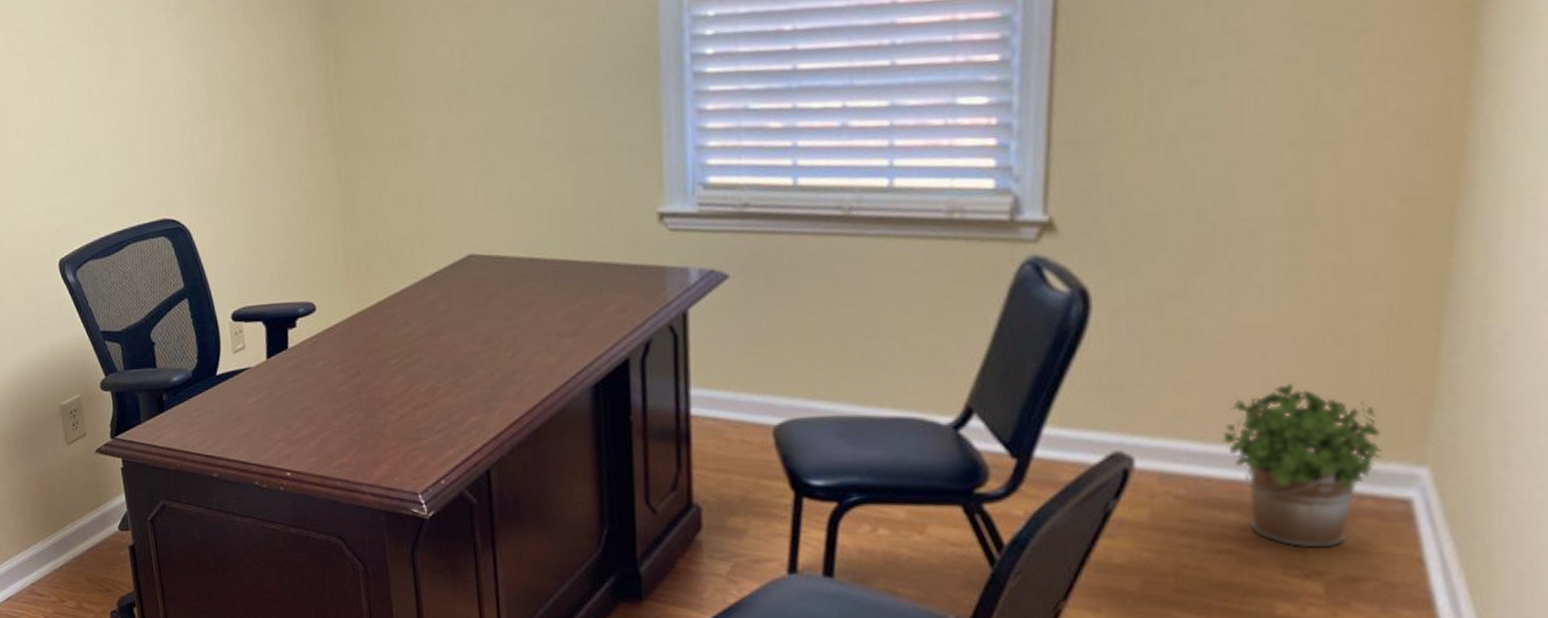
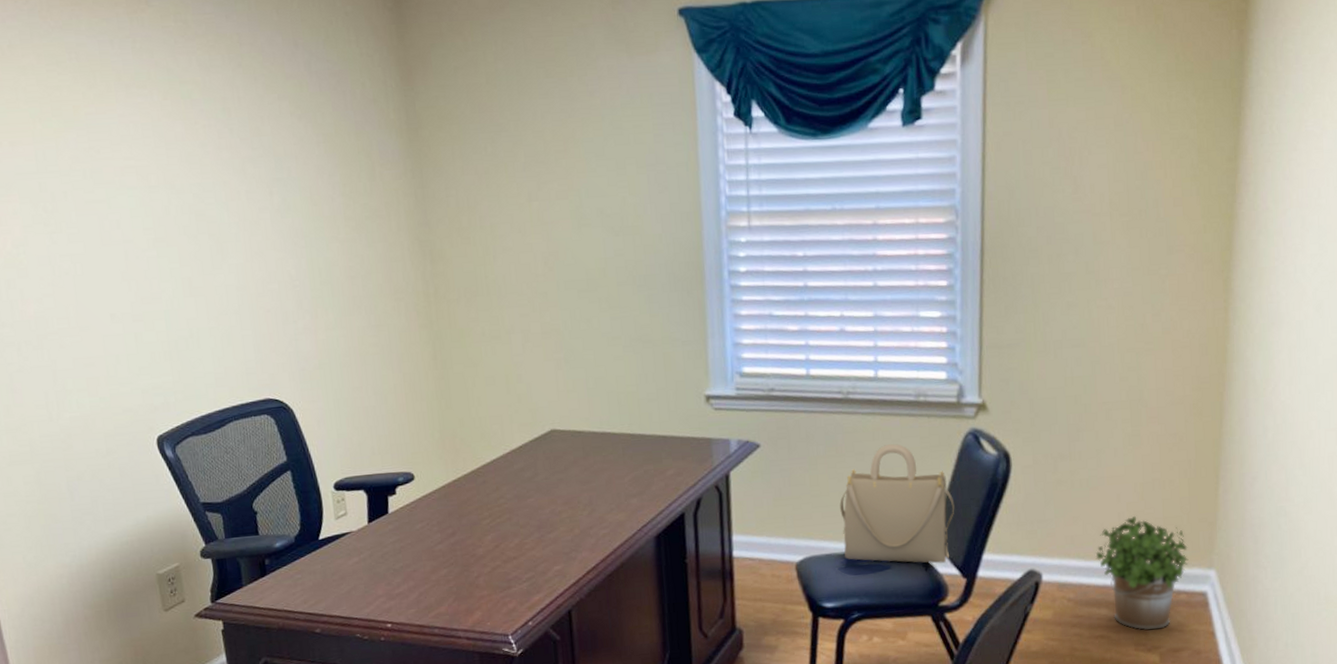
handbag: none [835,276,1002,437] -> present [840,444,955,564]

